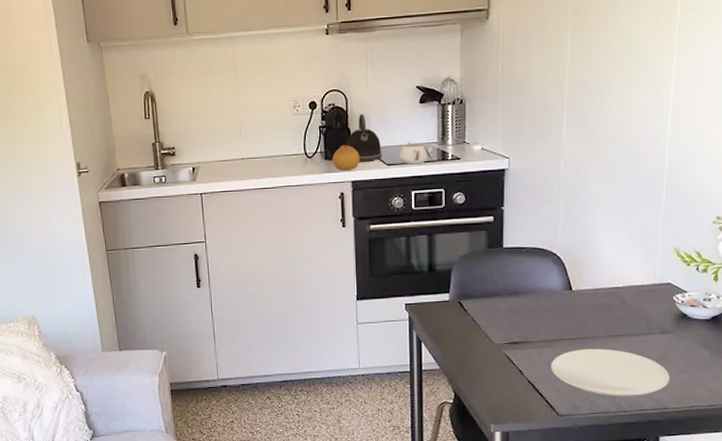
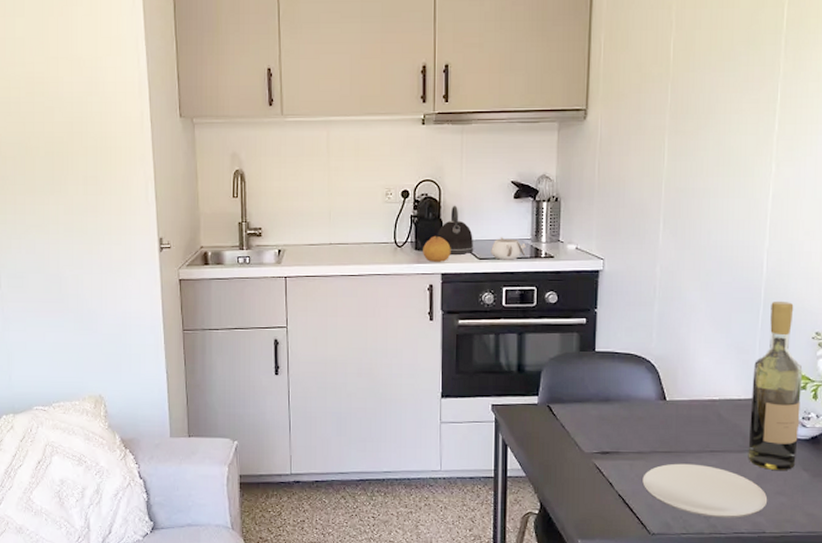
bottle: none [651,188,704,351] -> present [748,300,803,471]

